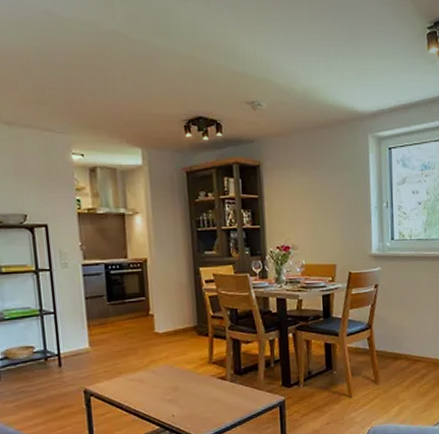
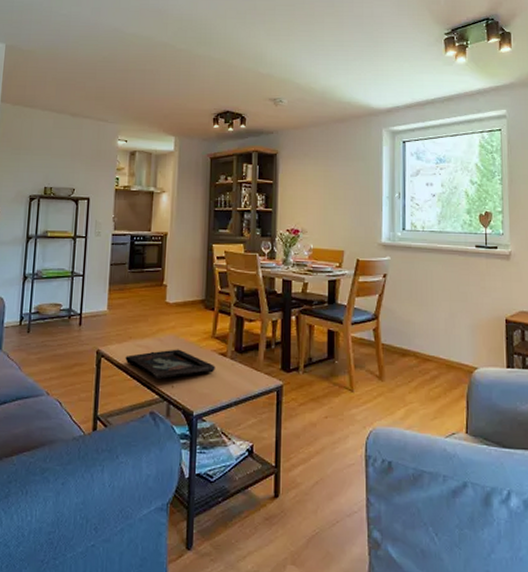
decorative tray: none [117,378,216,411] -> present [125,349,215,380]

